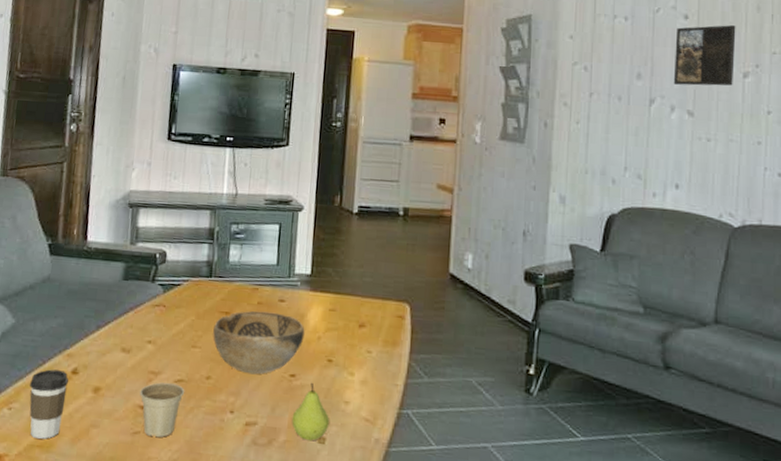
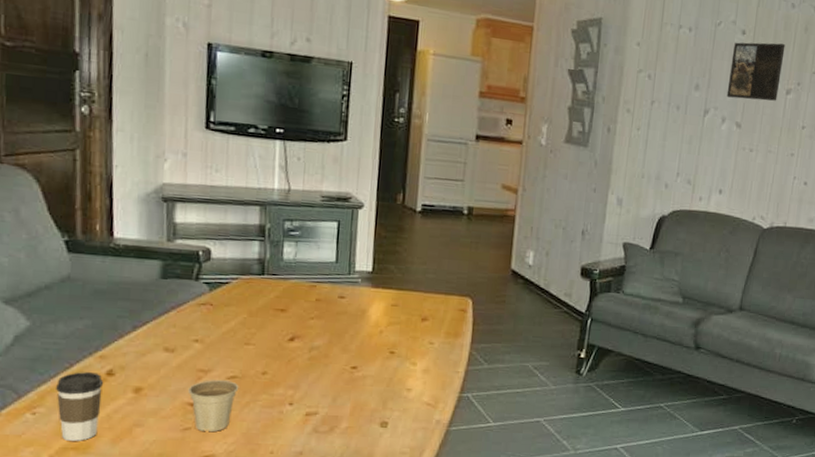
decorative bowl: present [213,311,305,375] -> none [268,307,367,368]
fruit: present [292,382,330,441] -> none [354,373,393,426]

